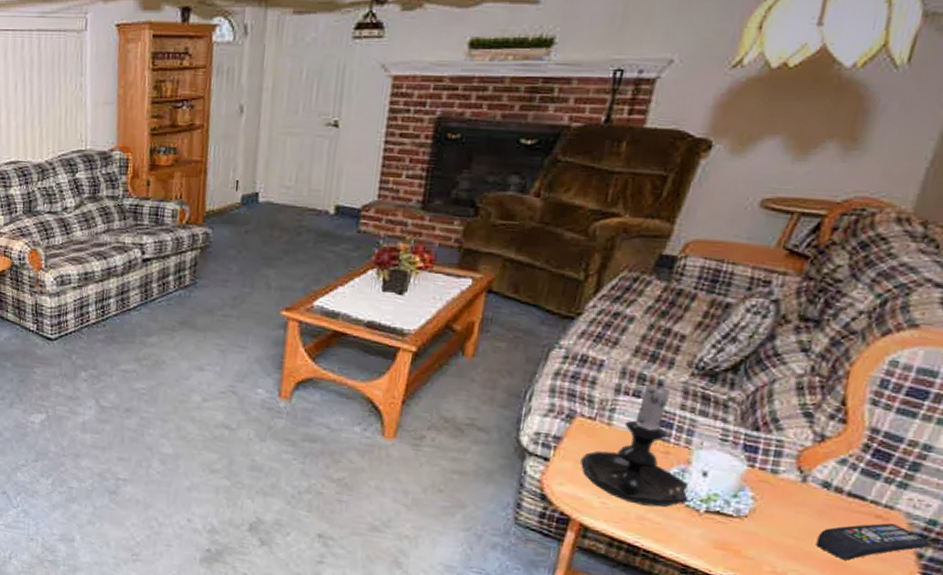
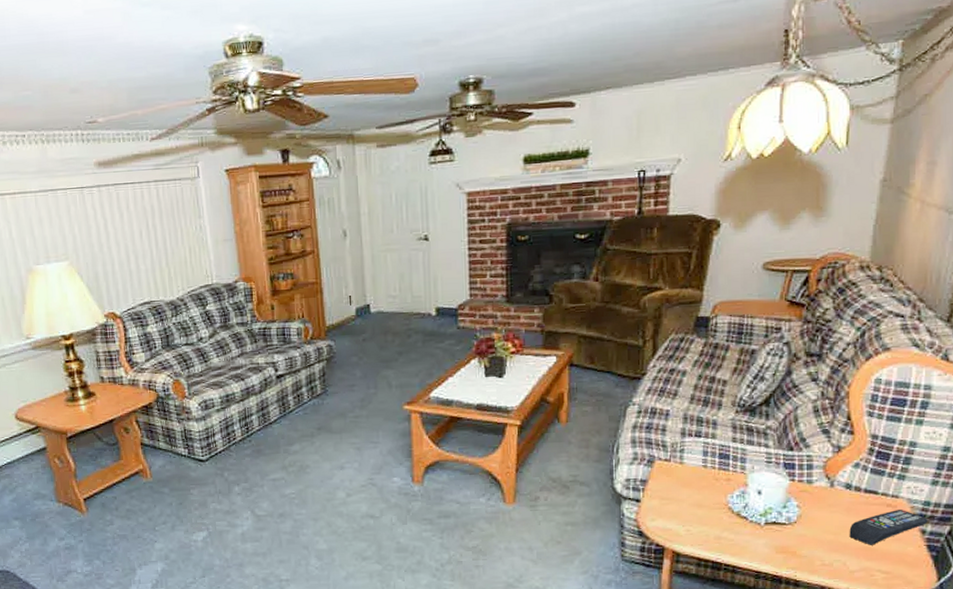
candle holder: present [580,380,688,508] -> none [664,420,751,527]

